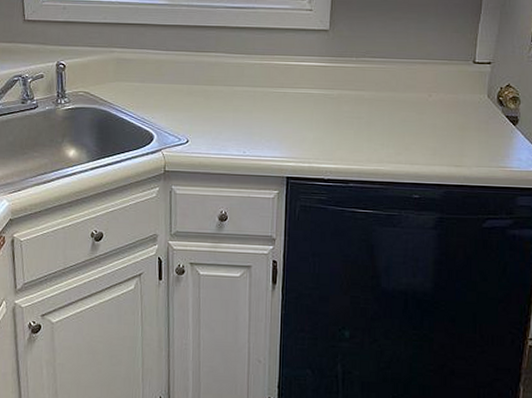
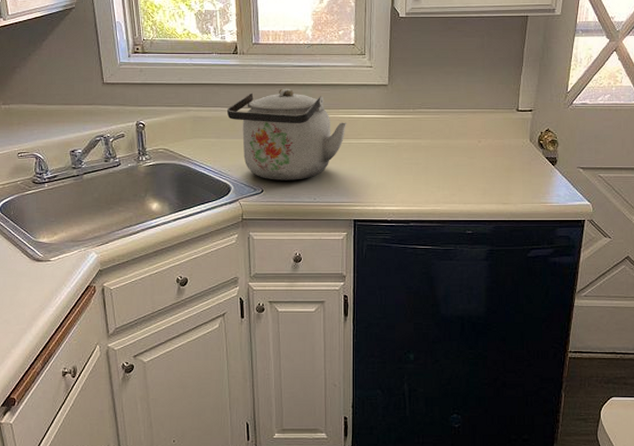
kettle: none [152,31,283,131] -> present [226,88,347,180]

